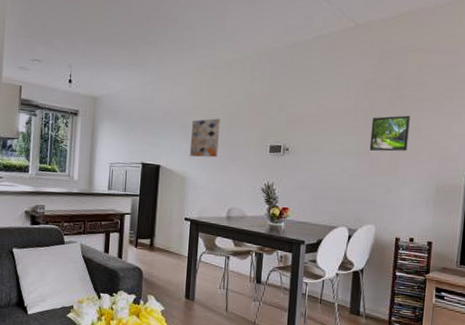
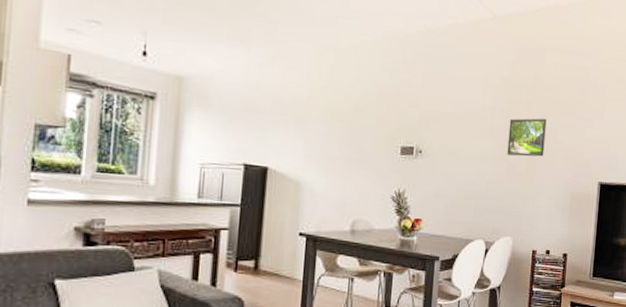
wall art: present [189,118,220,158] -> none [305,112,343,159]

